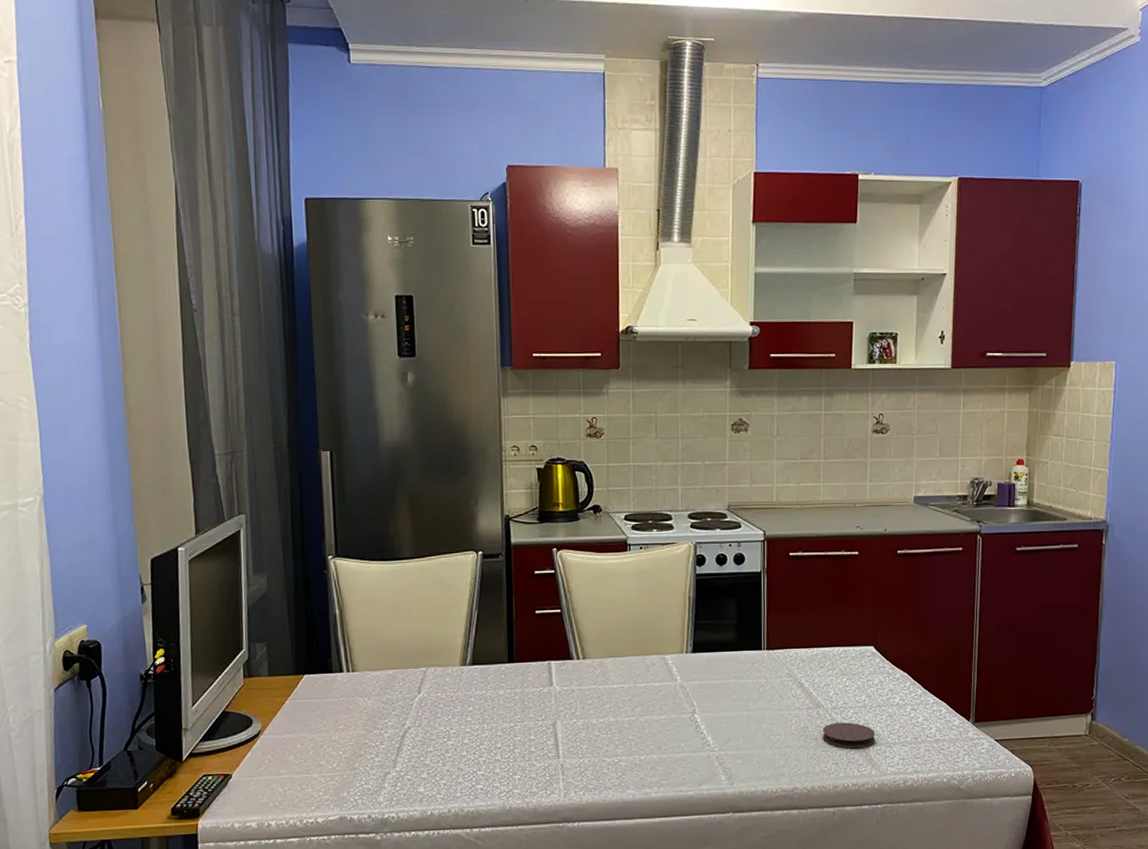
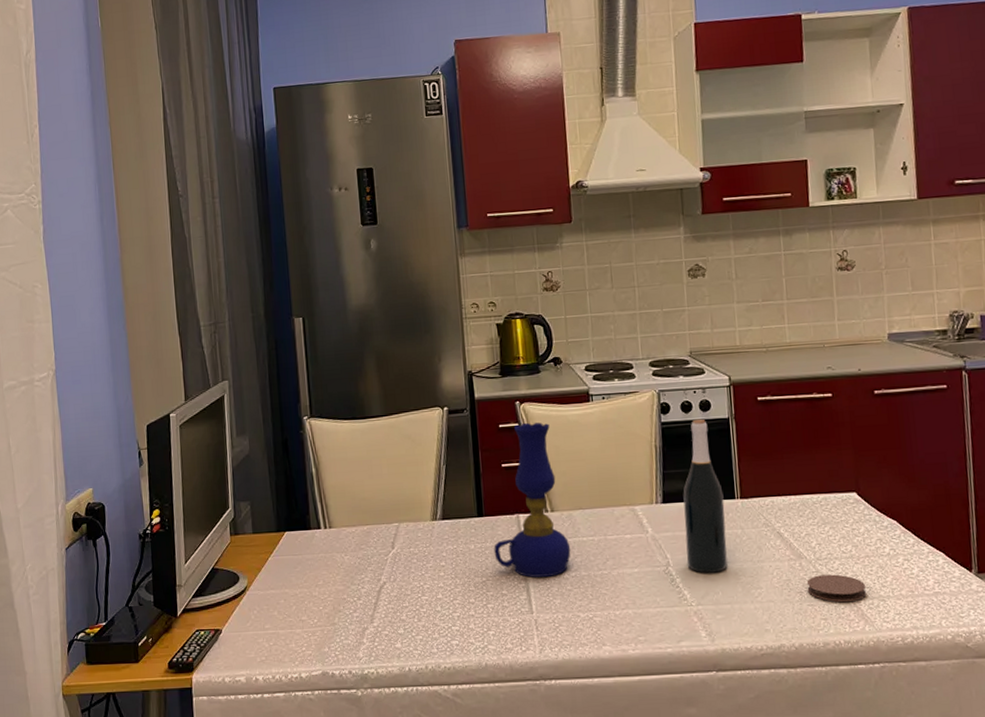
oil lamp: none [523,569,600,723] -> present [494,422,571,577]
wine bottle: none [712,572,751,720] -> present [683,419,728,573]

